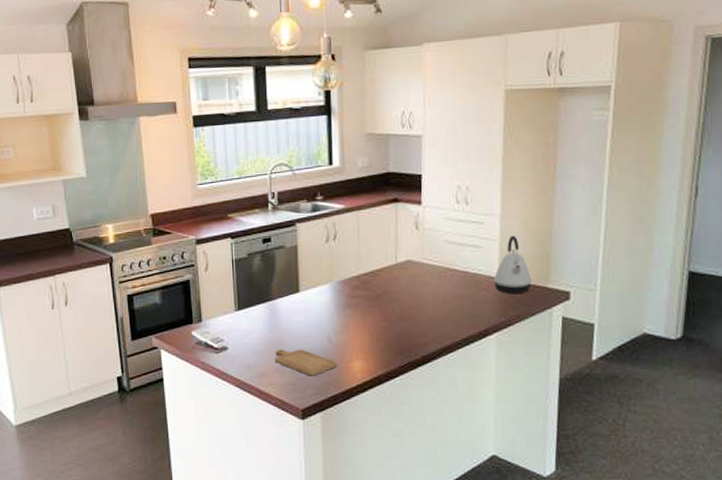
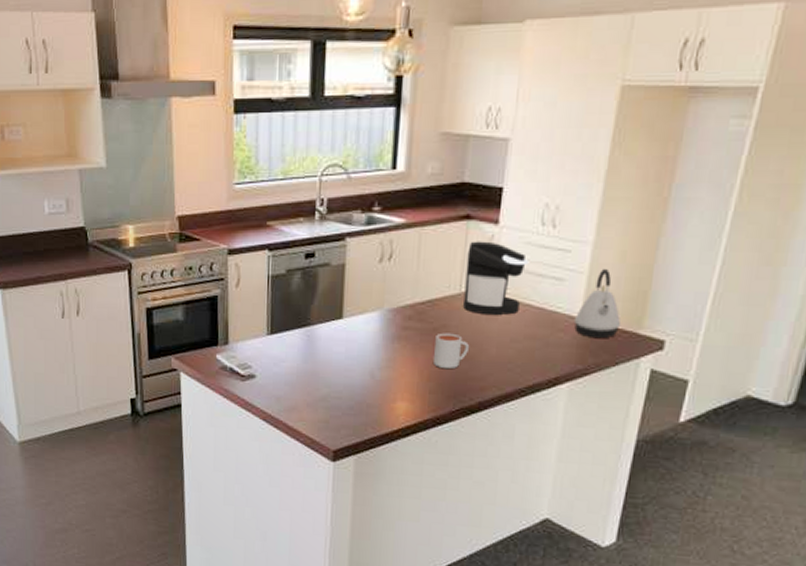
chopping board: present [275,349,337,376] -> none [308,382,379,415]
mug: none [380,298,410,329] -> present [434,333,470,368]
coffee maker: none [399,219,451,280] -> present [463,241,530,315]

